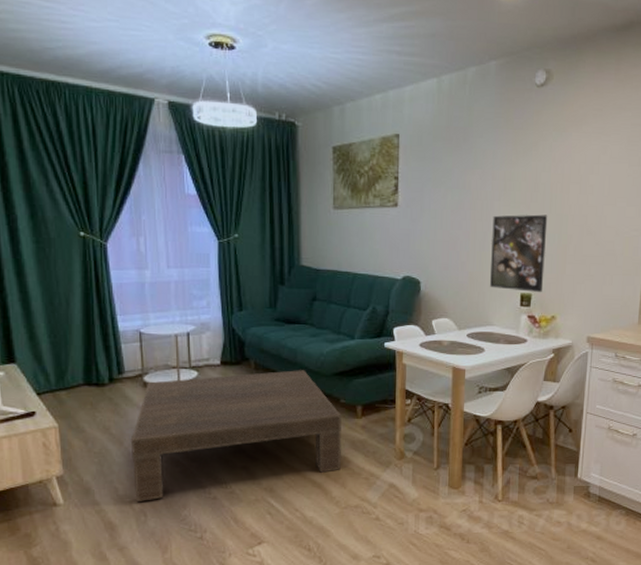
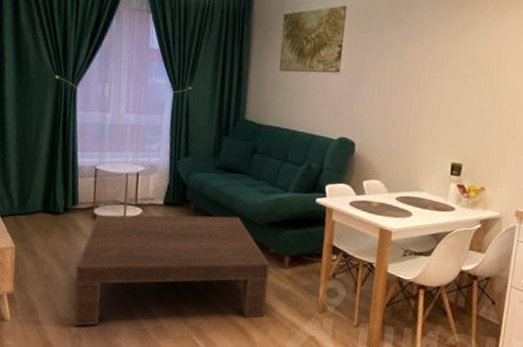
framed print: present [490,214,548,292] -> none [422,86,483,163]

